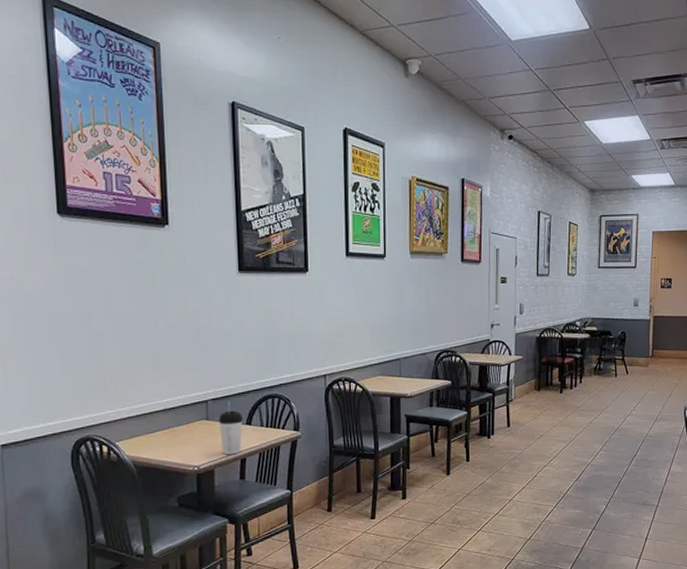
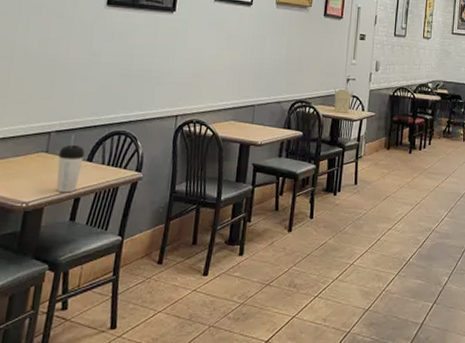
takeout container: none [478,335,500,359] -> present [333,88,354,113]

